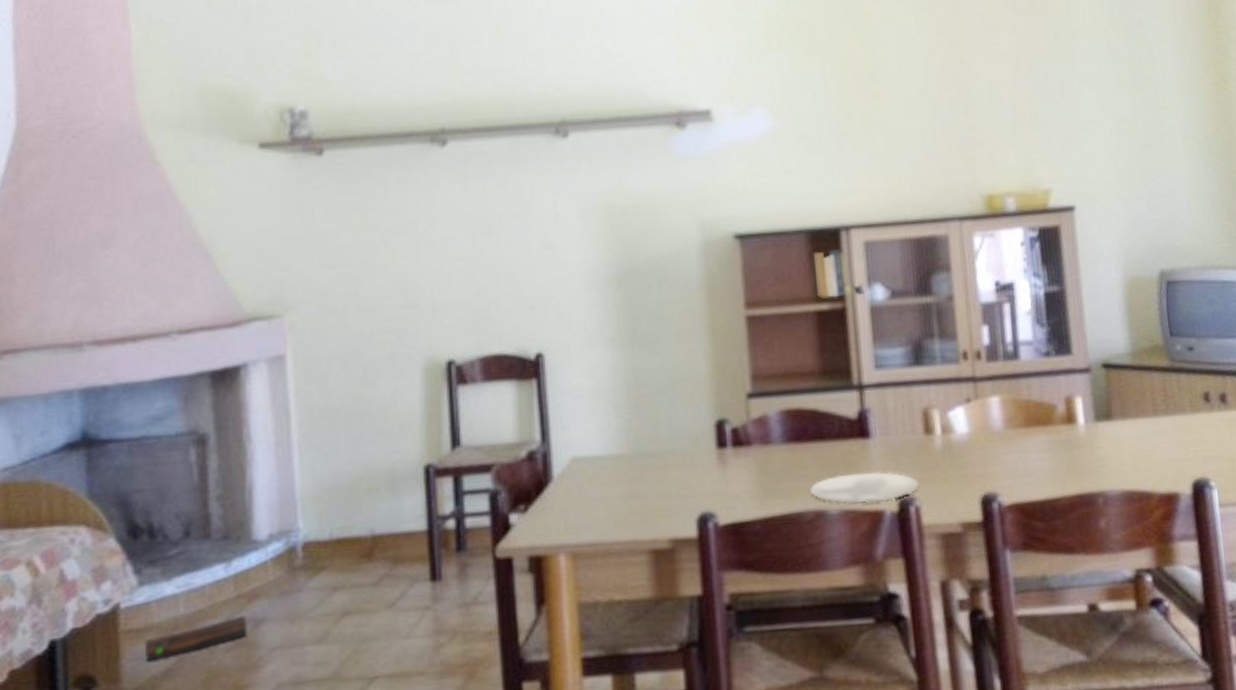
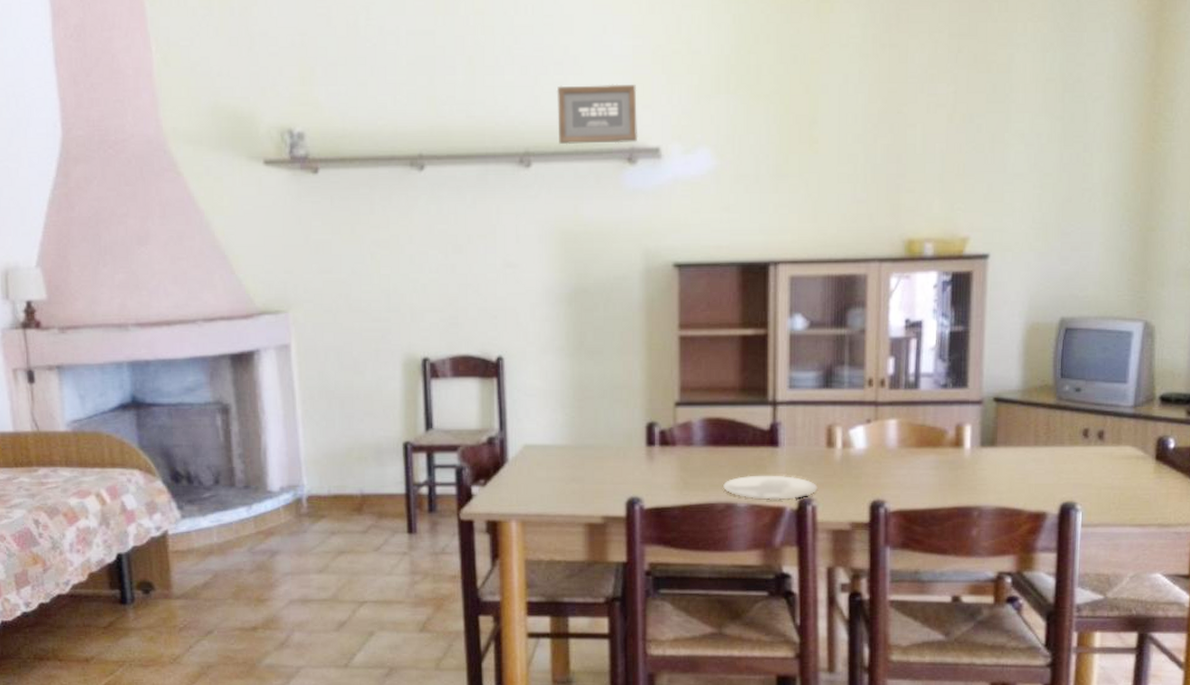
decorative log: present [144,615,248,662] -> none [188,547,266,575]
picture frame: none [593,45,686,112] -> present [556,84,638,145]
books: present [813,248,866,299] -> none [742,281,787,325]

